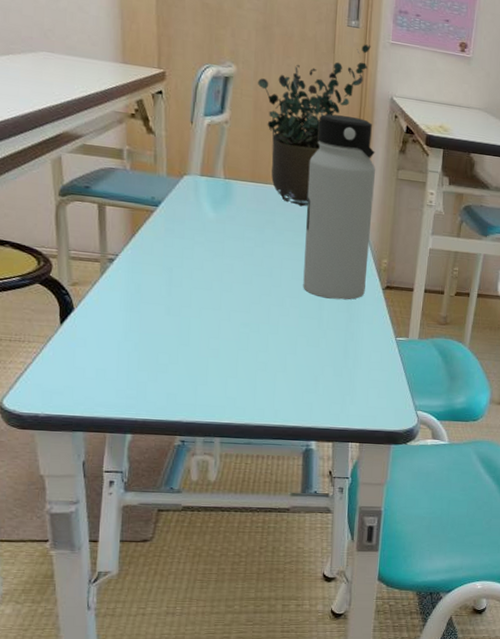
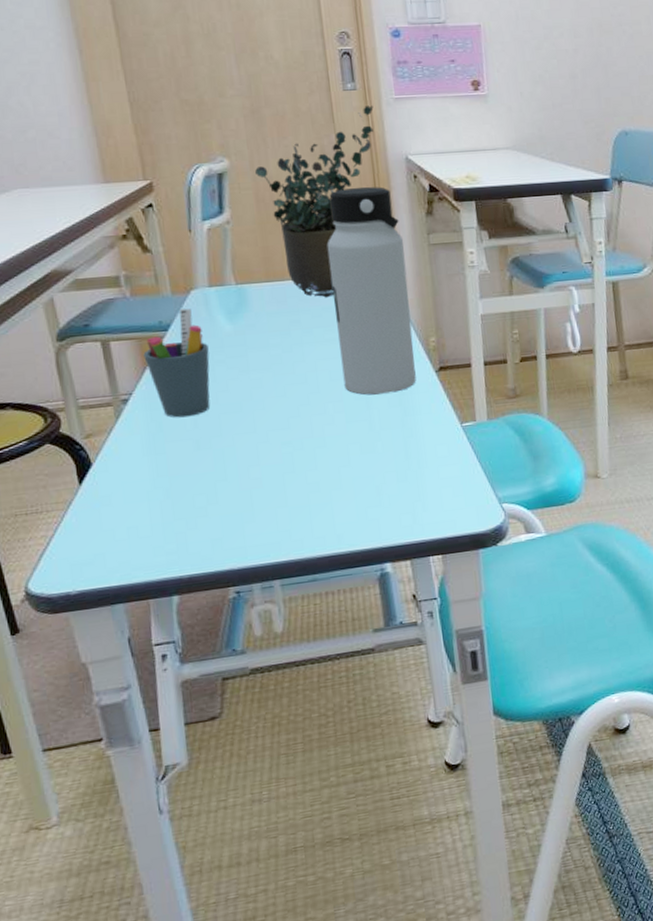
pen holder: none [133,190,191,286] -> present [143,308,210,418]

